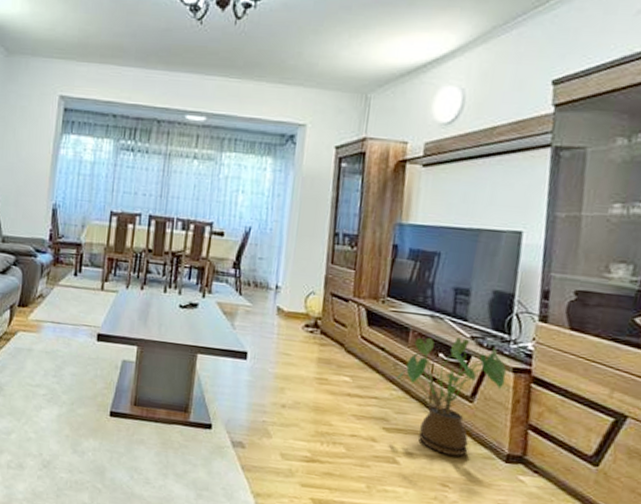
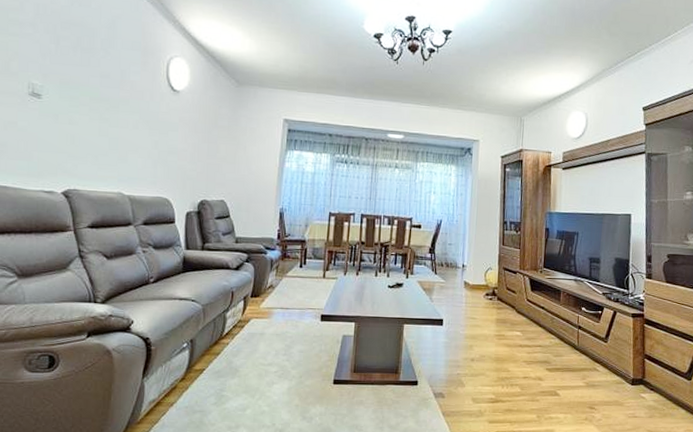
house plant: present [396,337,507,456] -> none [554,294,628,384]

